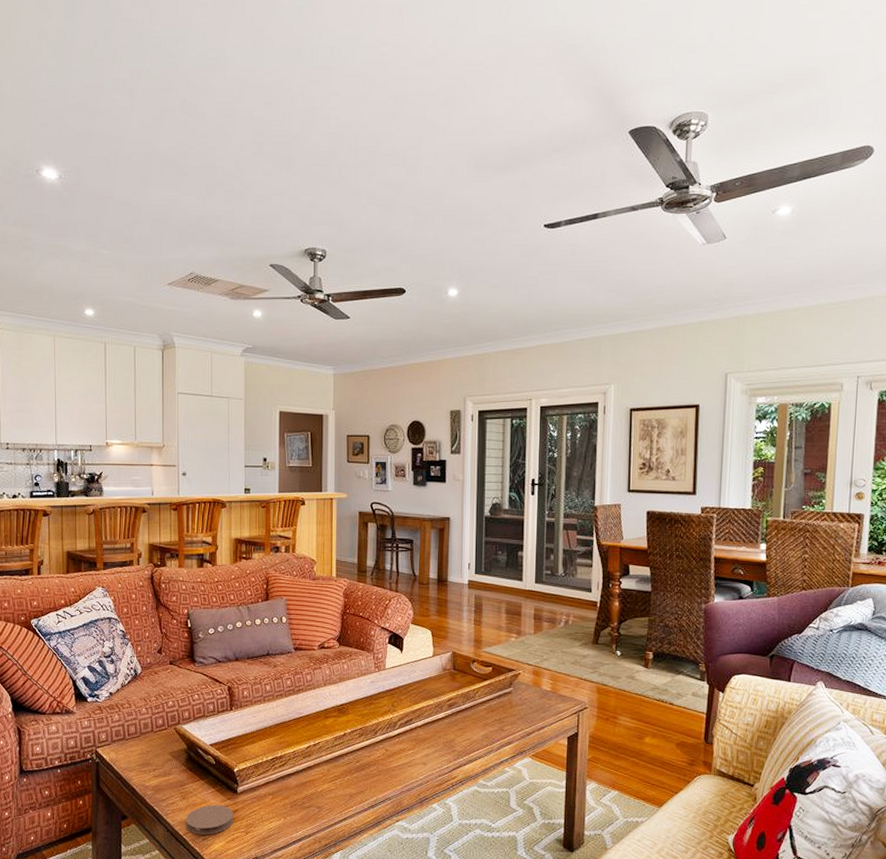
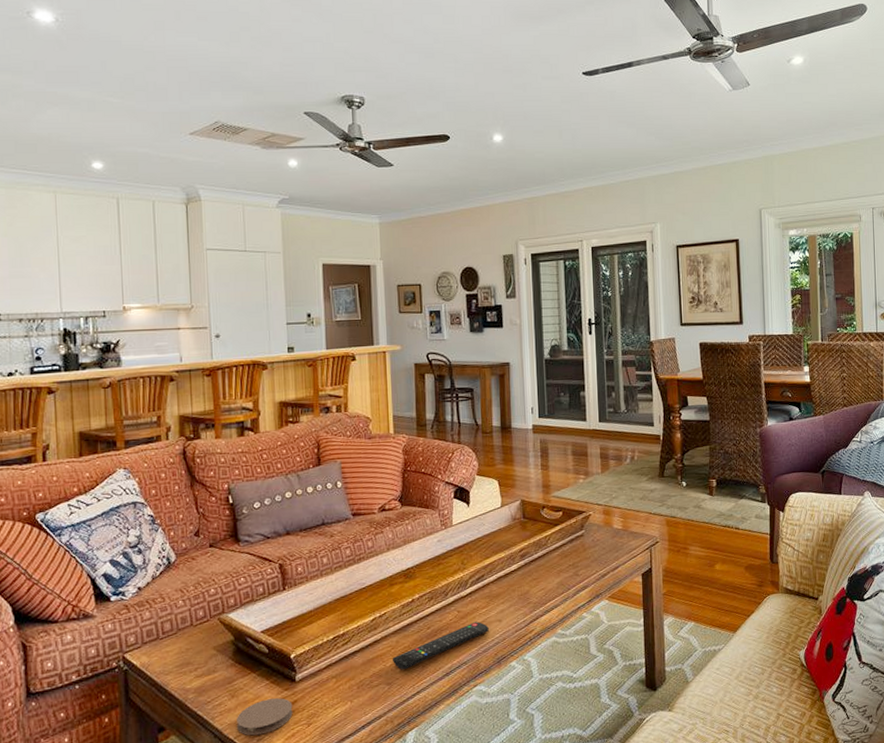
remote control: none [322,762,414,797] -> present [392,622,489,670]

